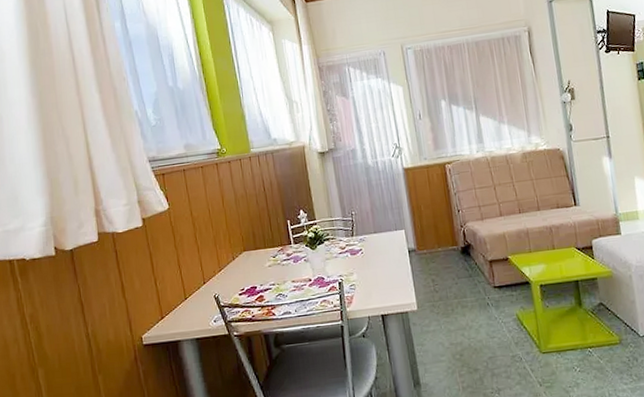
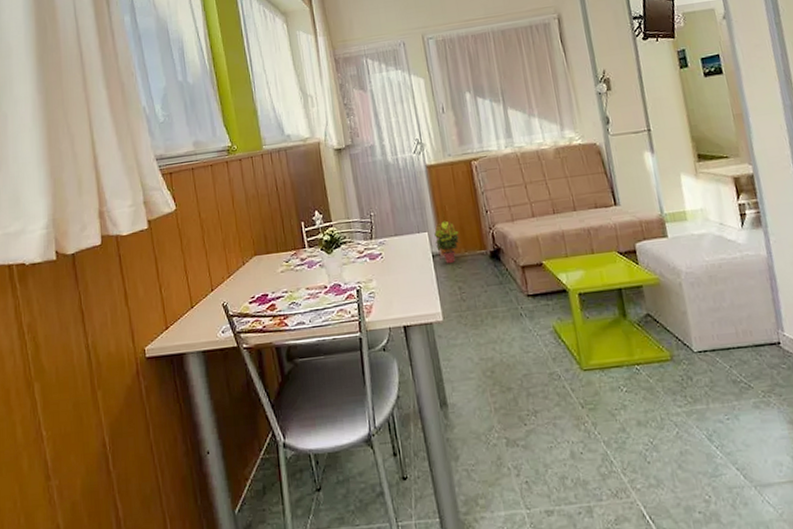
potted plant: none [410,219,434,259] -> present [434,220,461,264]

